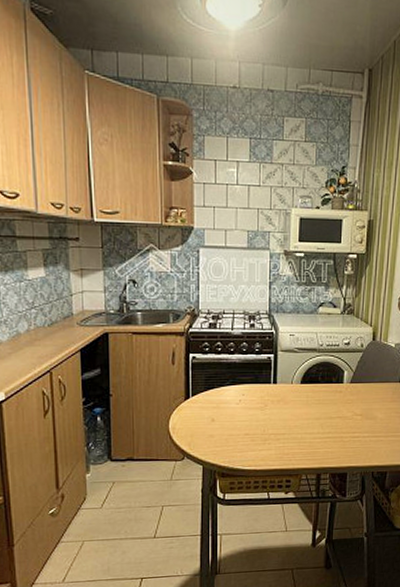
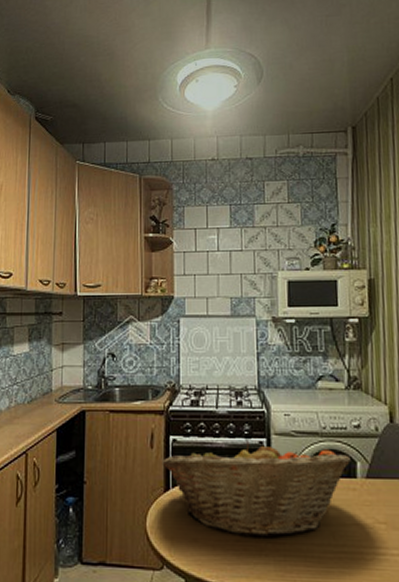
fruit basket: none [183,356,340,431] -> present [162,440,351,538]

